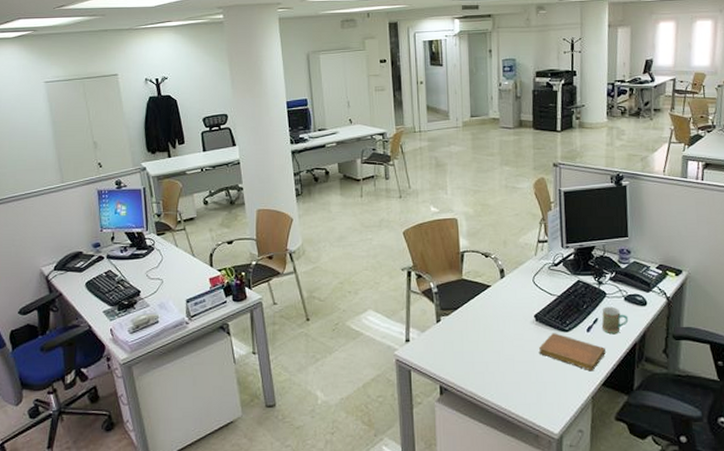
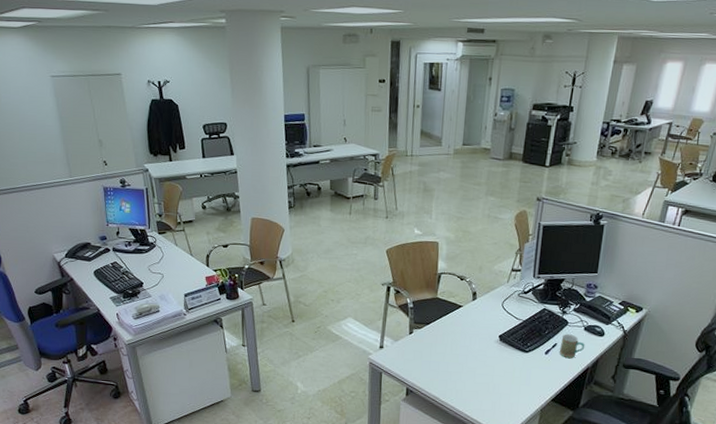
notebook: present [539,333,607,372] -> none [499,352,560,388]

